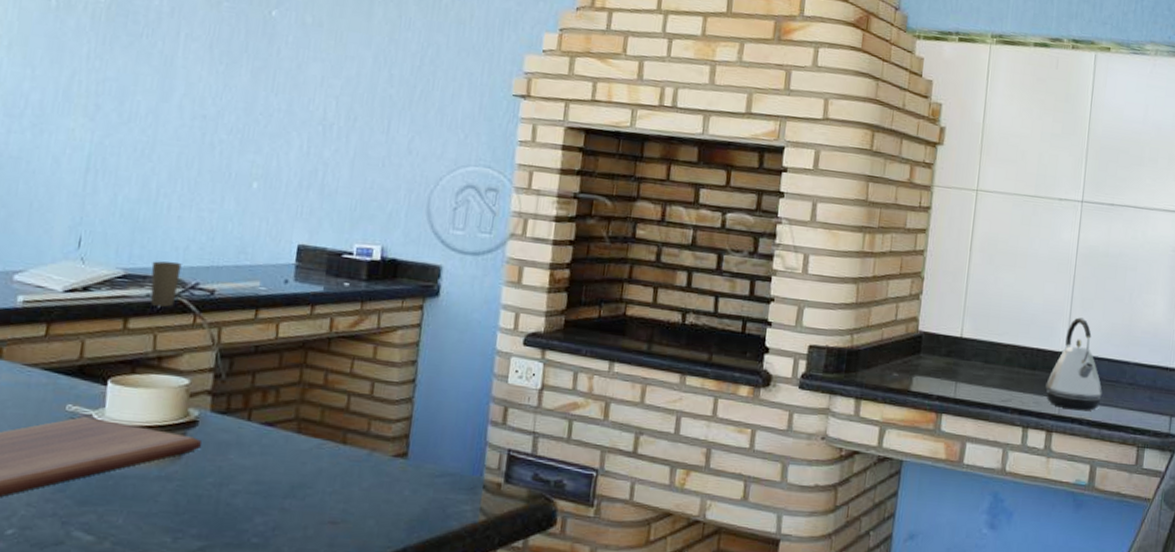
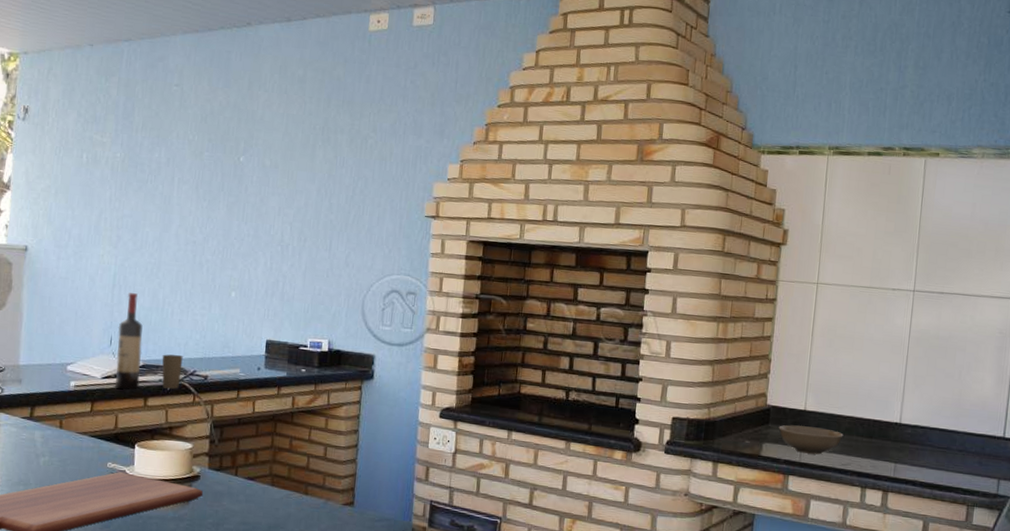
wine bottle: none [83,179,126,309] -> present [115,292,143,391]
bowl: none [931,354,1004,389] -> present [778,425,844,455]
kettle: present [1045,317,1103,411] -> none [881,392,935,474]

